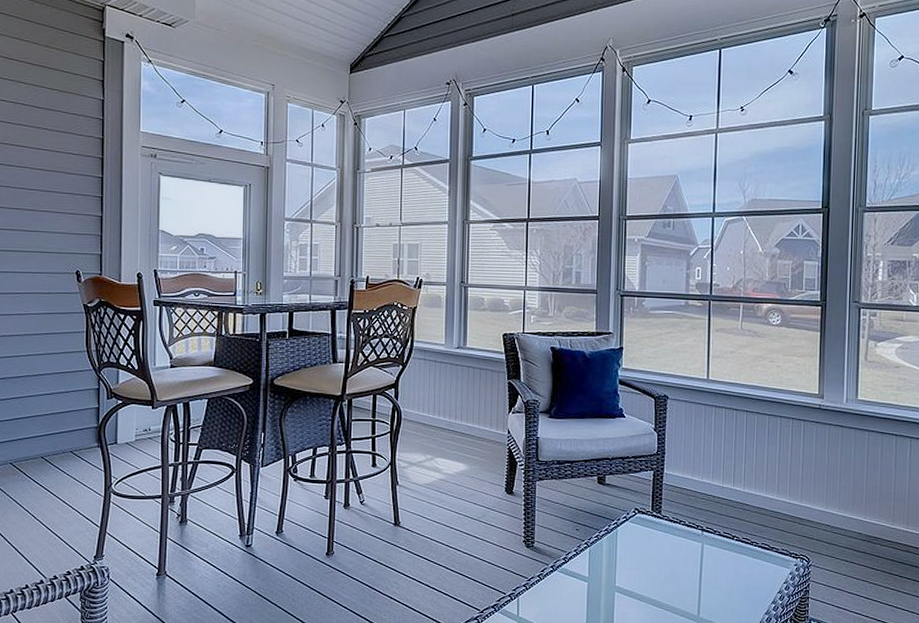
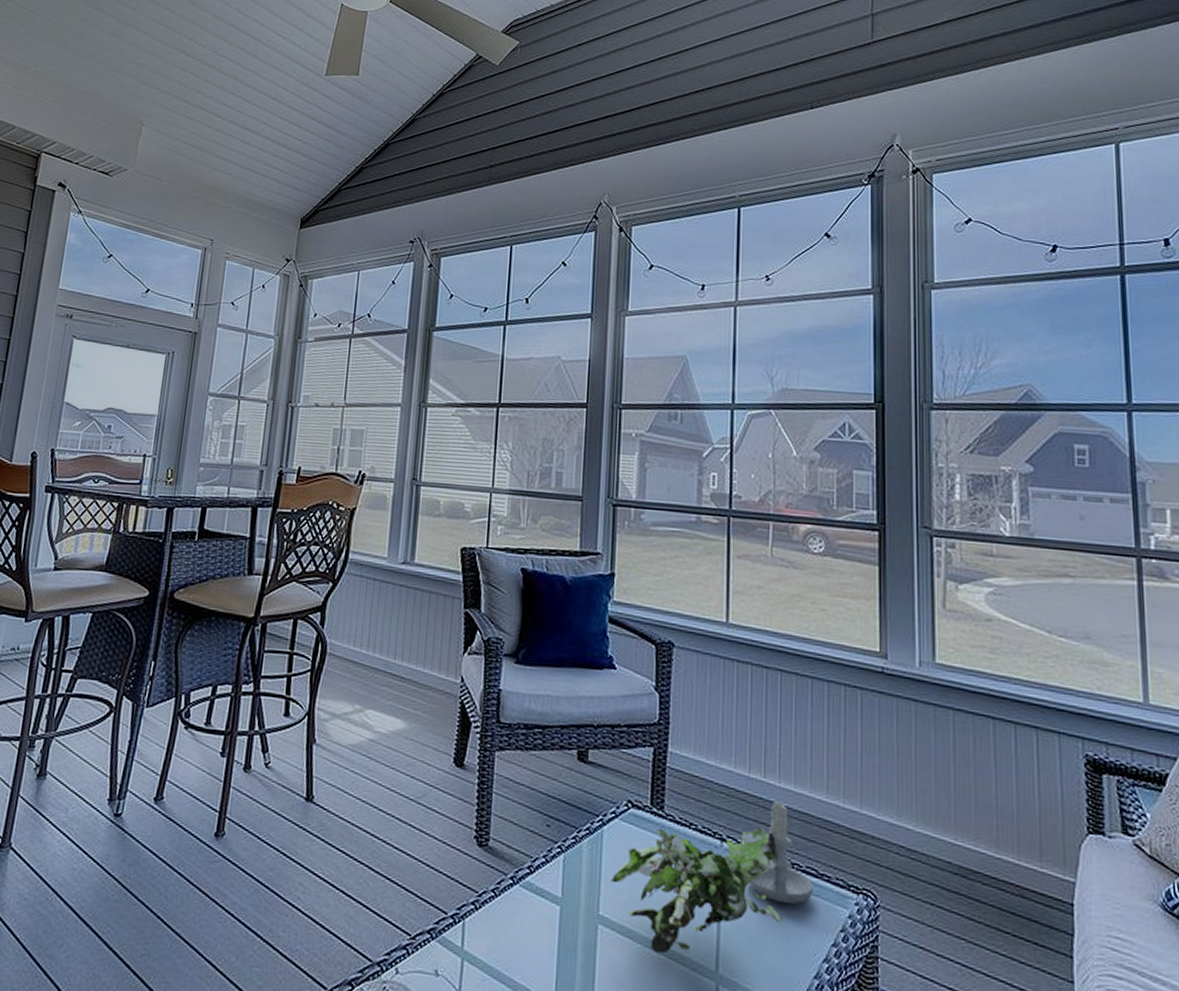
plant: none [623,520,745,608] -> present [610,827,783,955]
candle: none [722,500,766,569] -> present [750,800,813,905]

